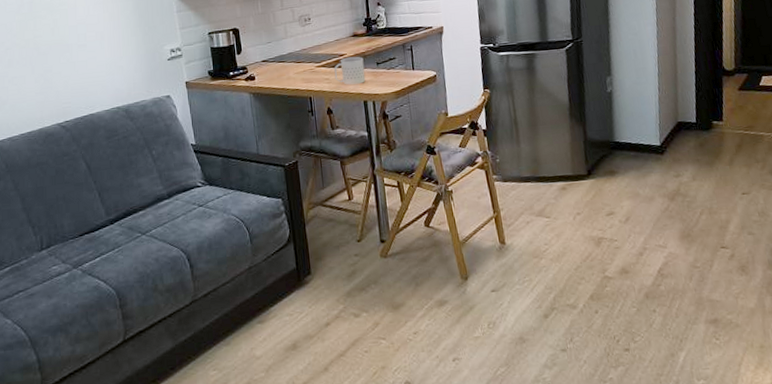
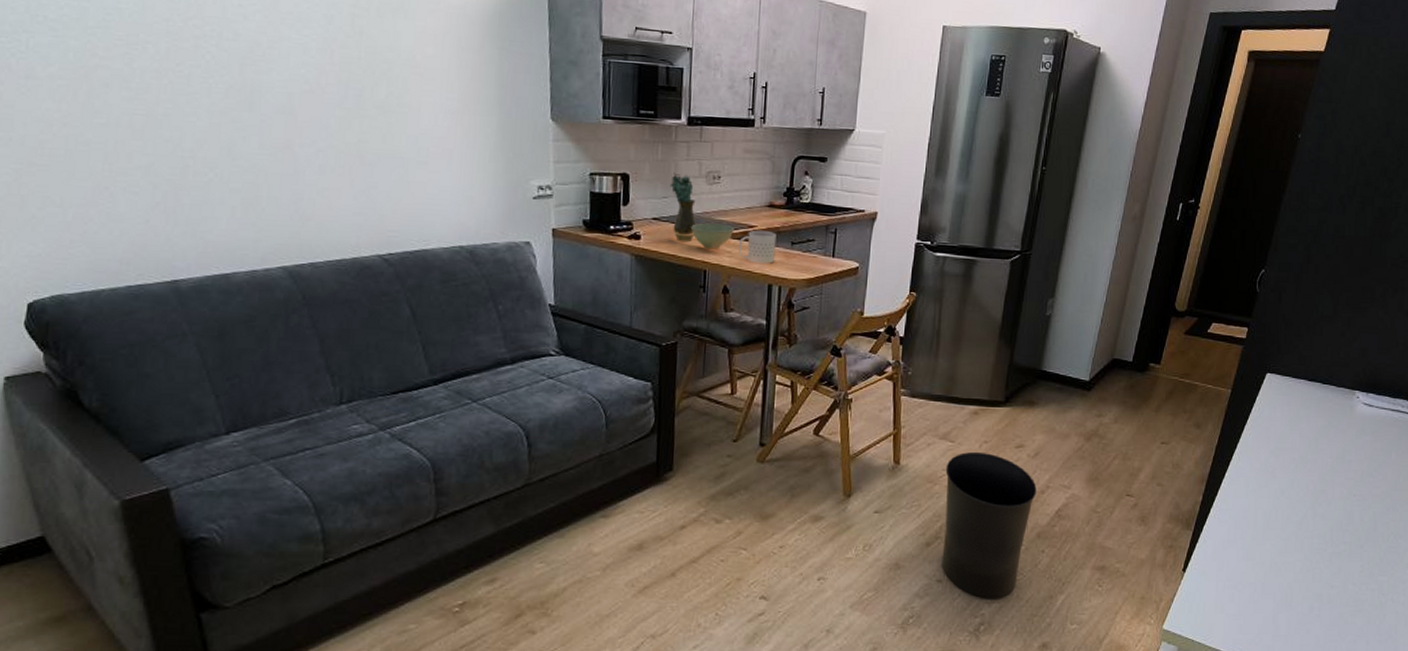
vase: none [272,21,298,77] -> present [670,172,696,243]
bowl: none [293,56,329,81] -> present [691,223,734,251]
waste bin: none [547,223,637,364] -> present [942,451,1037,599]

